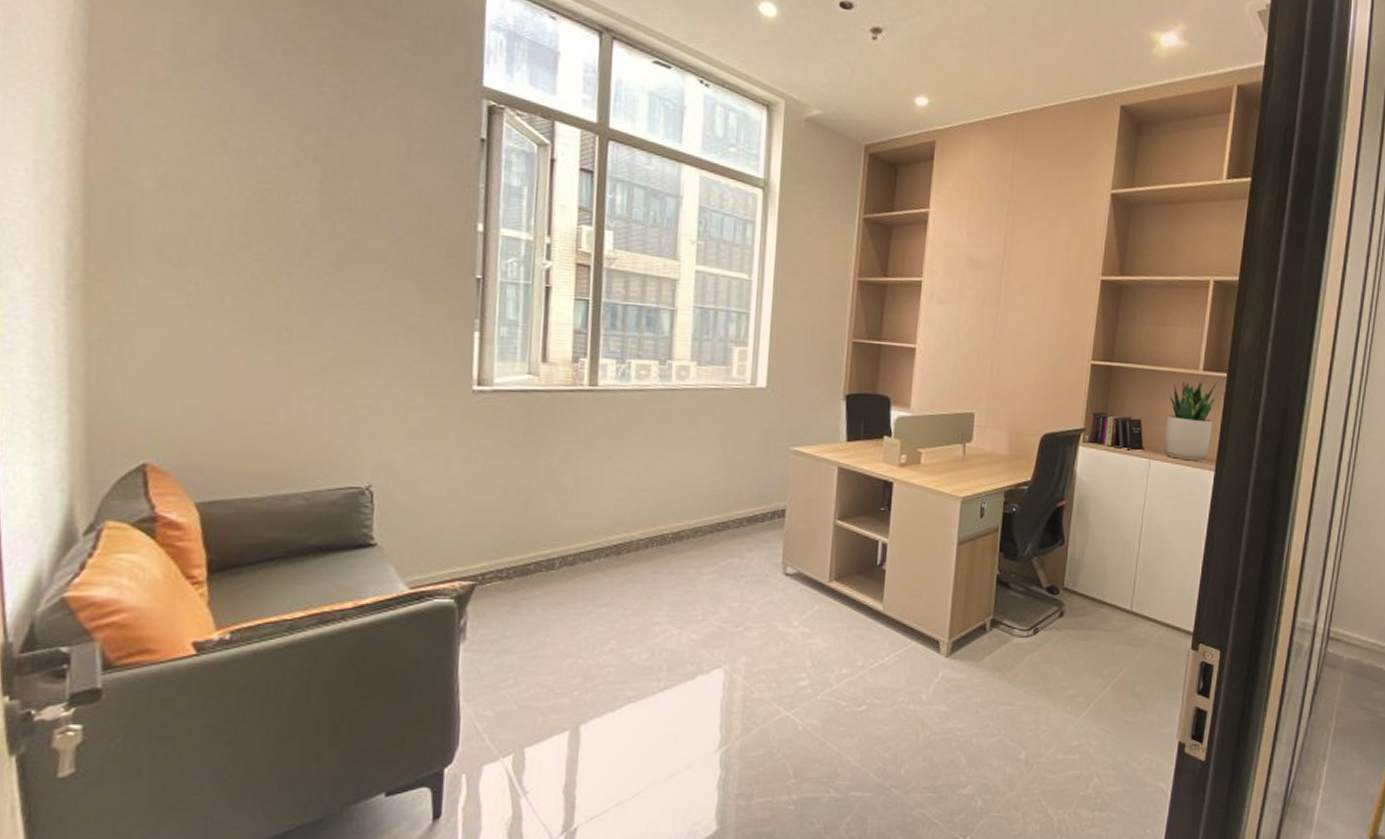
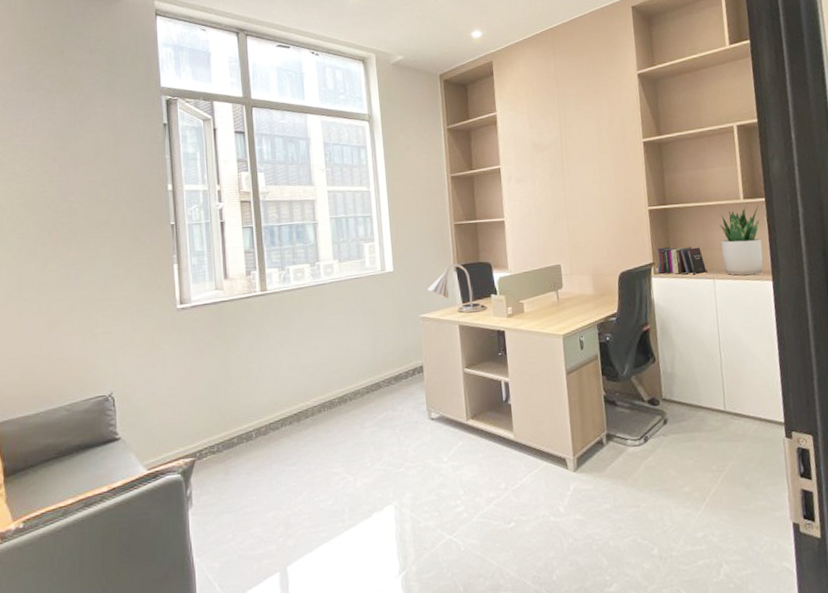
table lamp: none [804,391,877,455] -> present [426,264,487,313]

